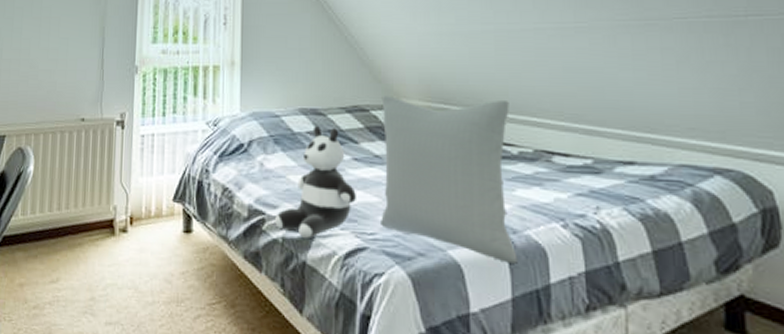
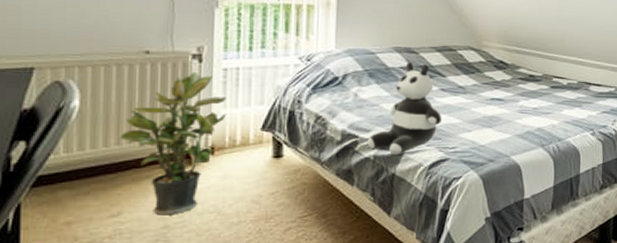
potted plant: none [60,138,144,287] -> present [119,71,227,216]
pillow: present [381,96,518,264] -> none [461,39,564,162]

